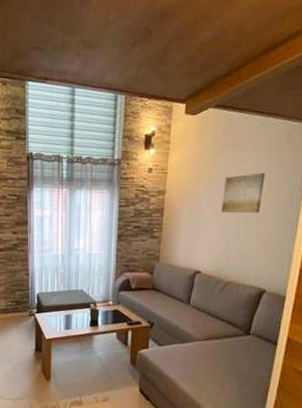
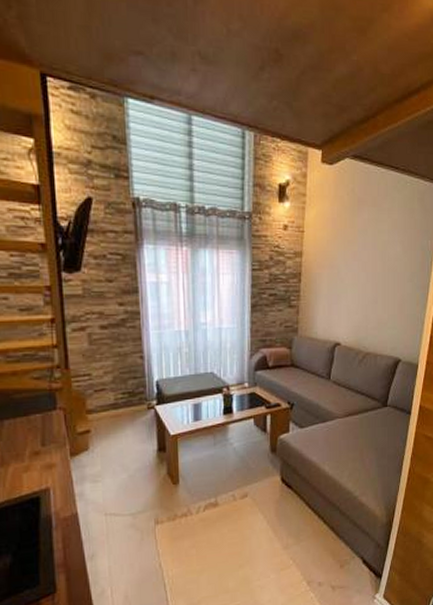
wall art: present [221,172,265,213] -> none [359,235,400,279]

